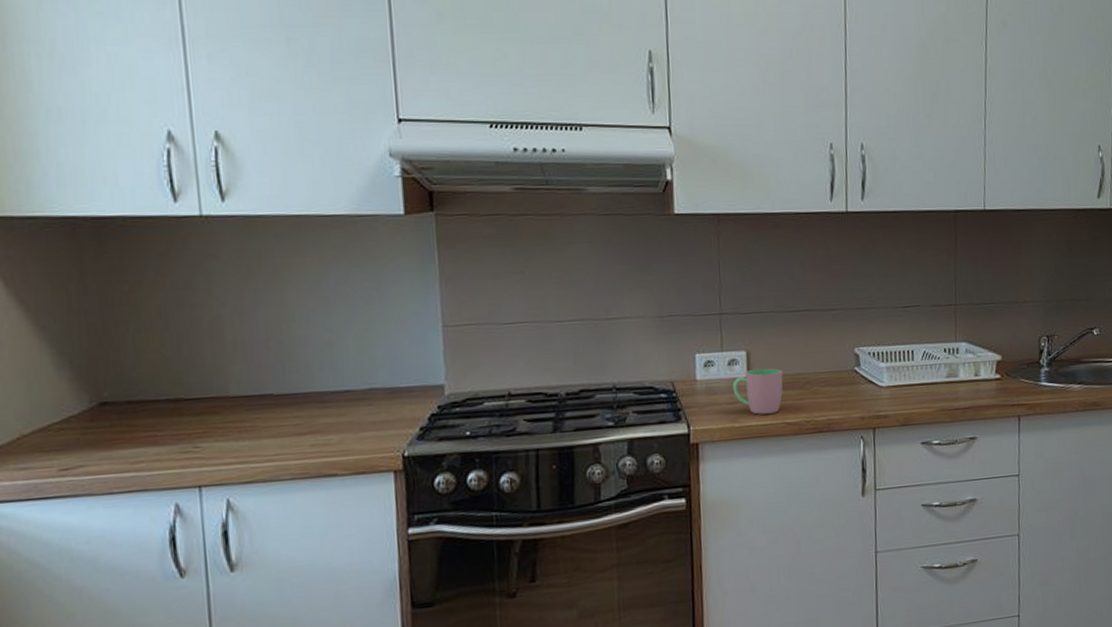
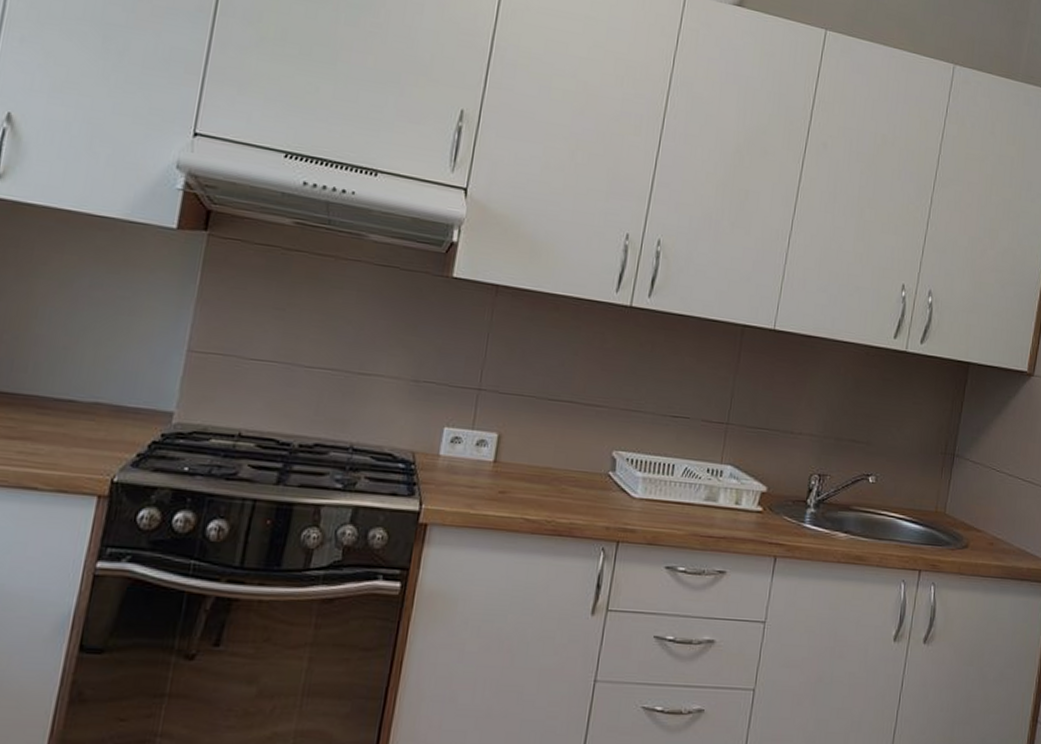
cup: present [732,368,783,415] -> none [475,454,532,506]

